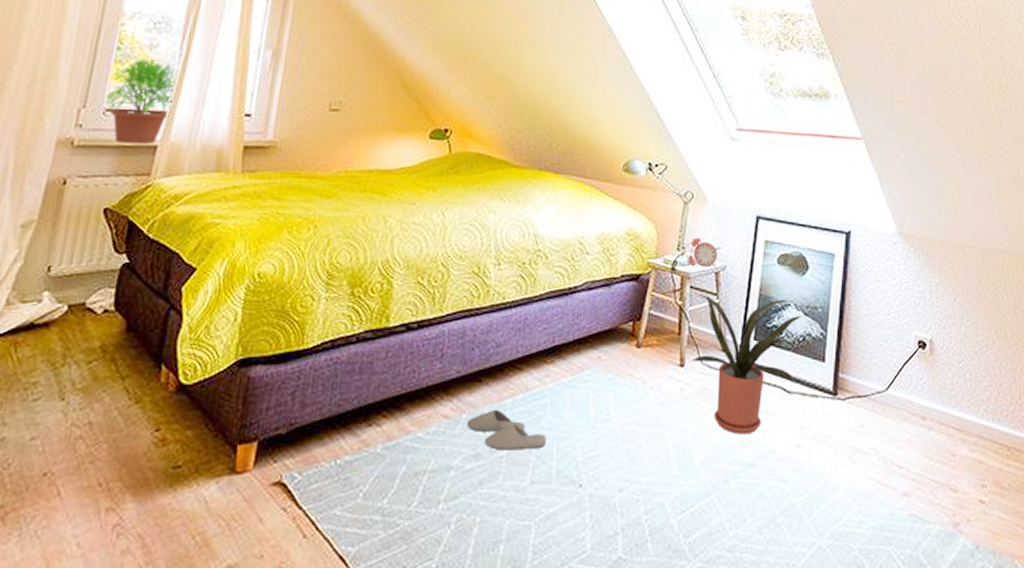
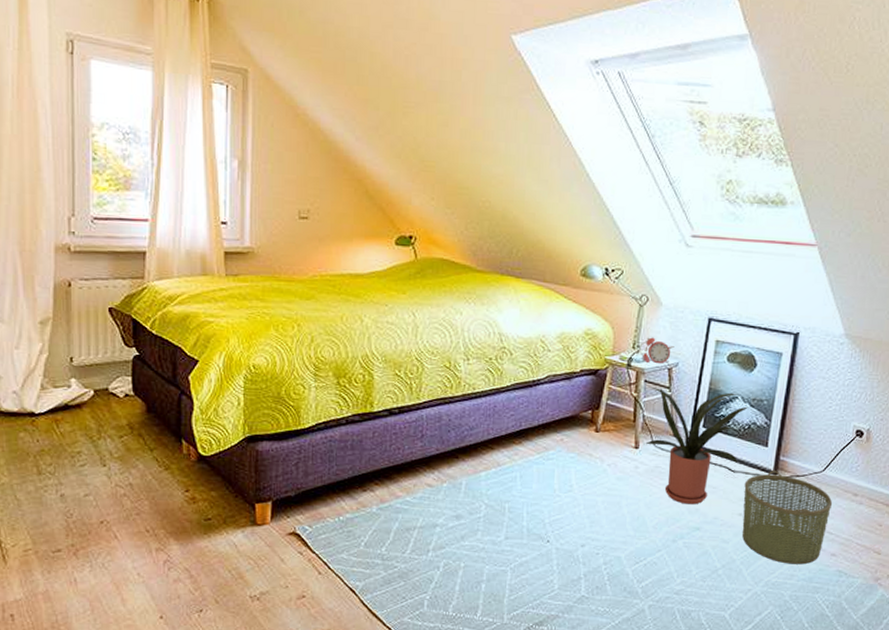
potted plant: present [104,58,178,145] -> none [91,169,153,251]
slippers: present [466,409,546,450] -> none [447,480,517,513]
basket: none [801,391,900,508] -> present [742,471,833,565]

